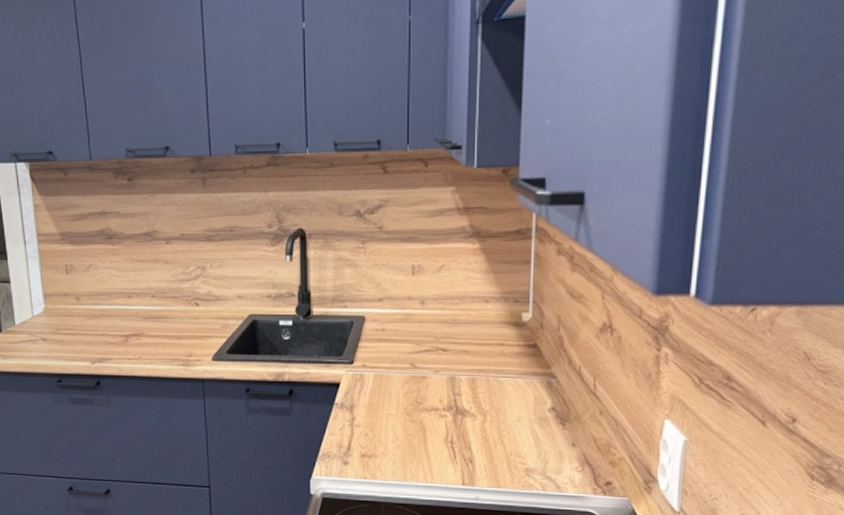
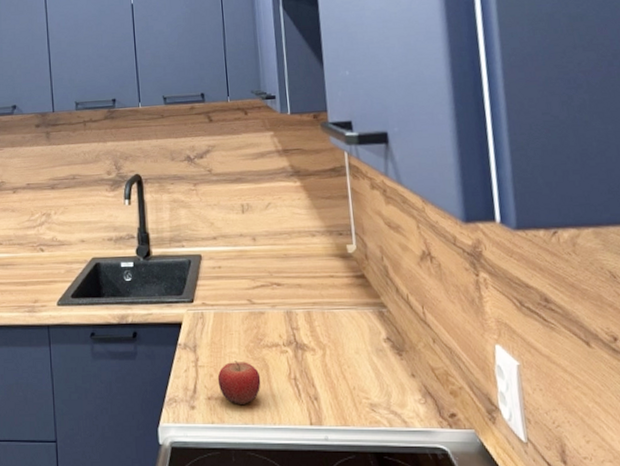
fruit: none [373,422,417,463] -> present [217,360,261,404]

